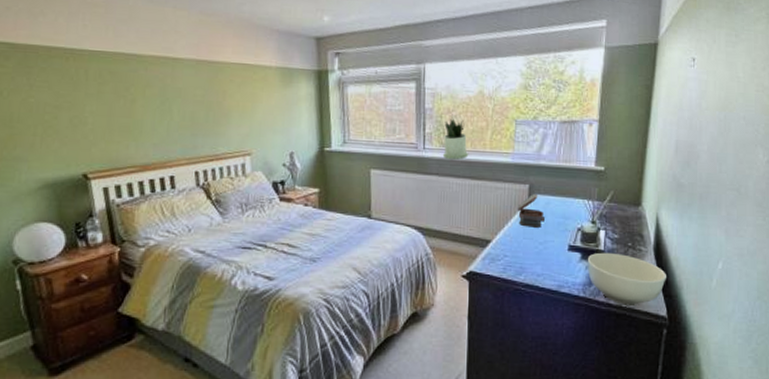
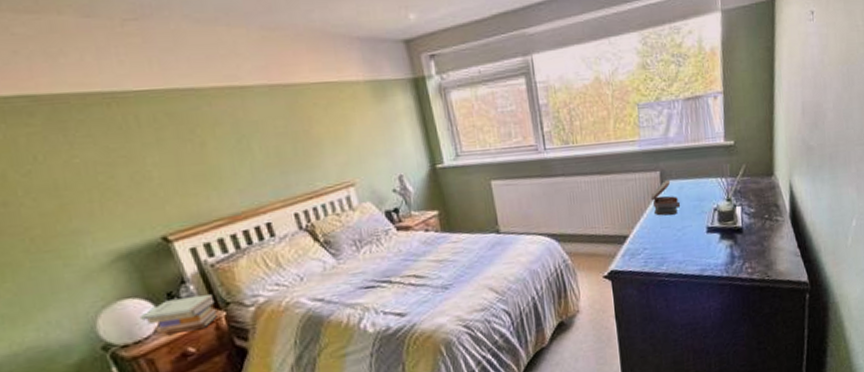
books: none [48,229,114,261] -> present [139,295,217,336]
planter: present [442,118,469,161] -> none [563,111,594,158]
bowl: present [587,252,666,305] -> none [726,227,805,278]

